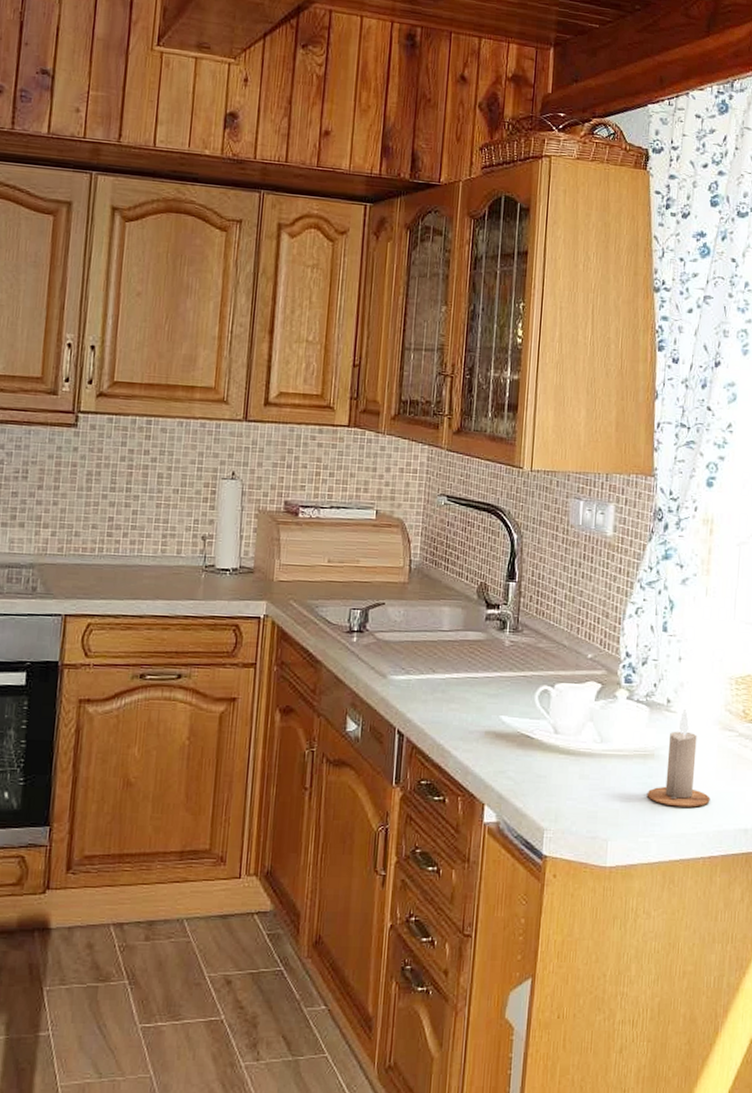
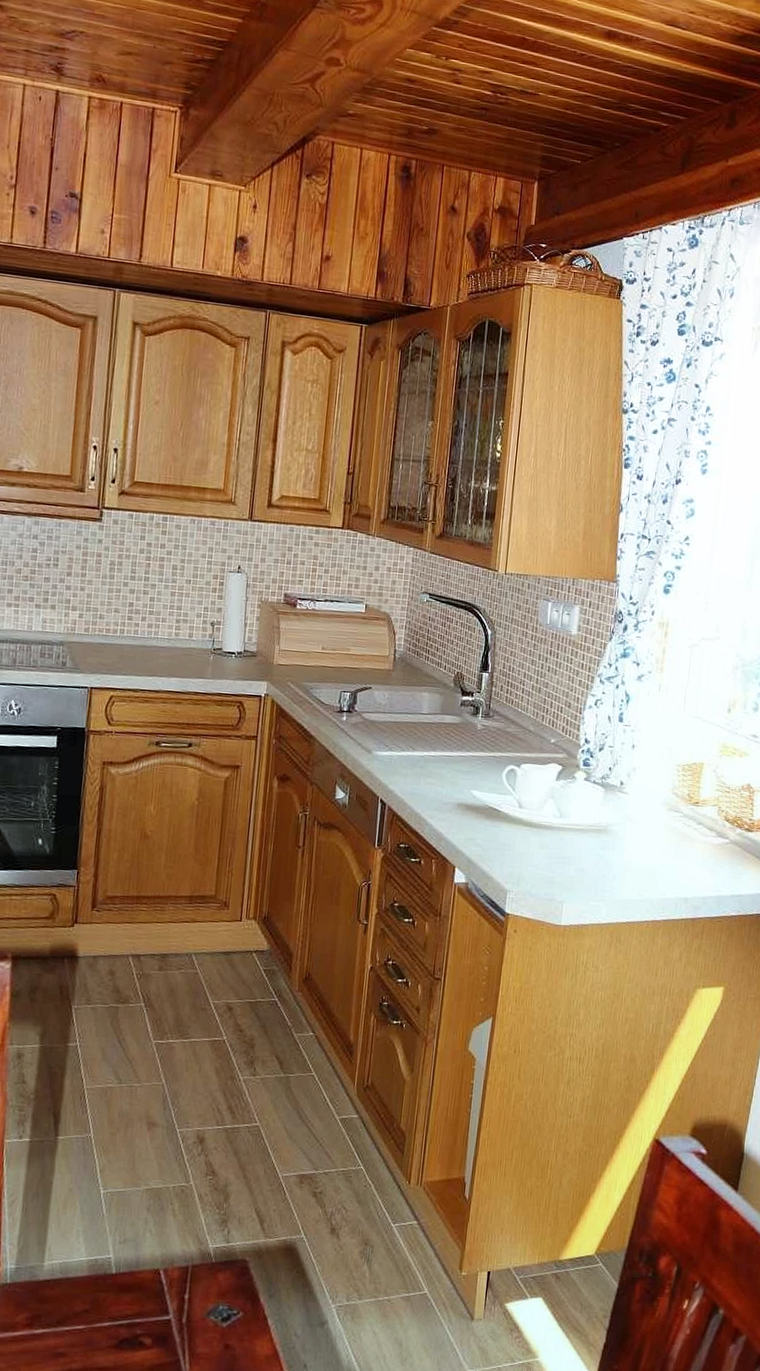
candle: present [647,708,710,807] -> none [599,790,656,877]

